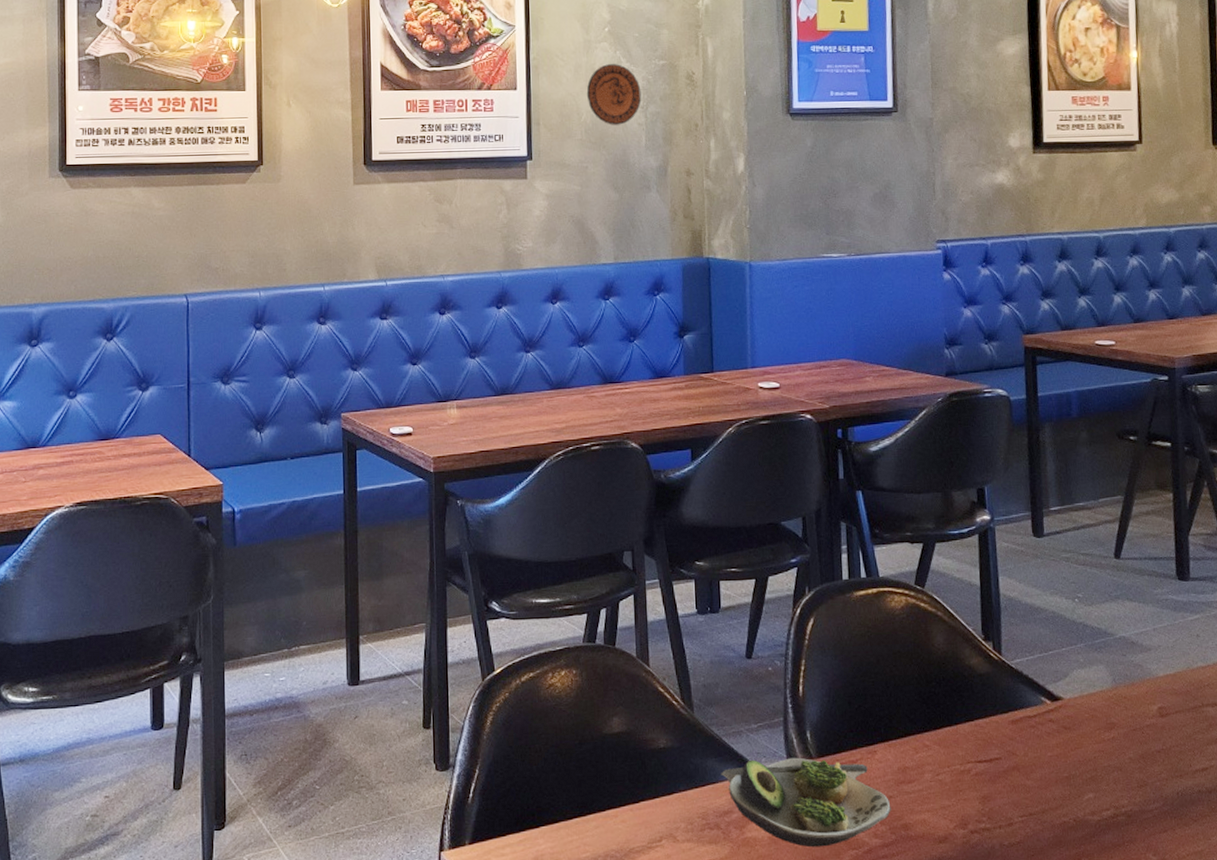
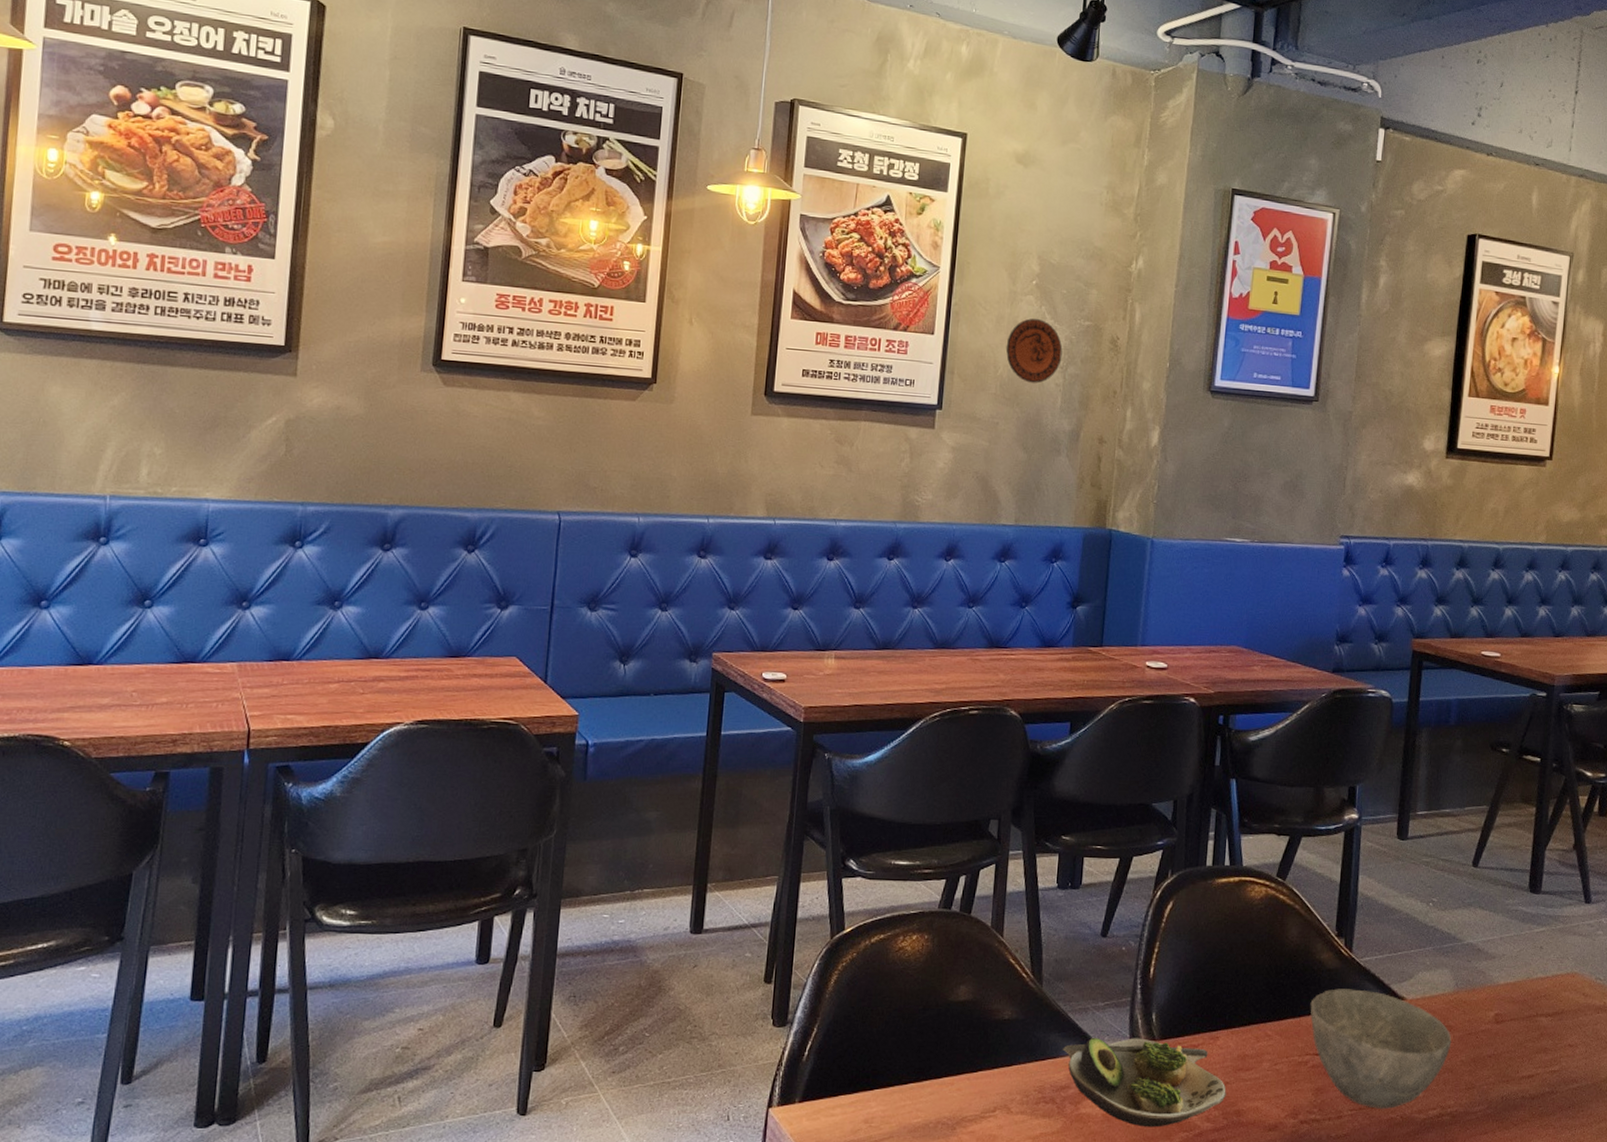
bowl: none [965,692,1117,814] -> present [1310,989,1452,1110]

